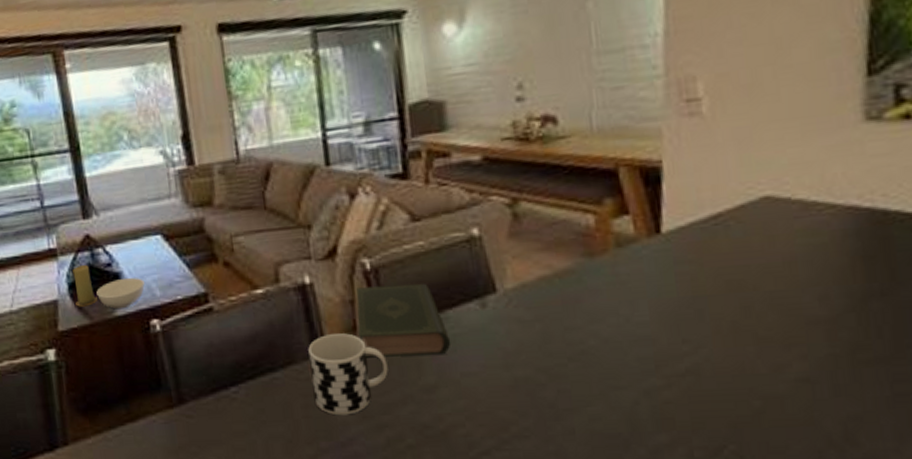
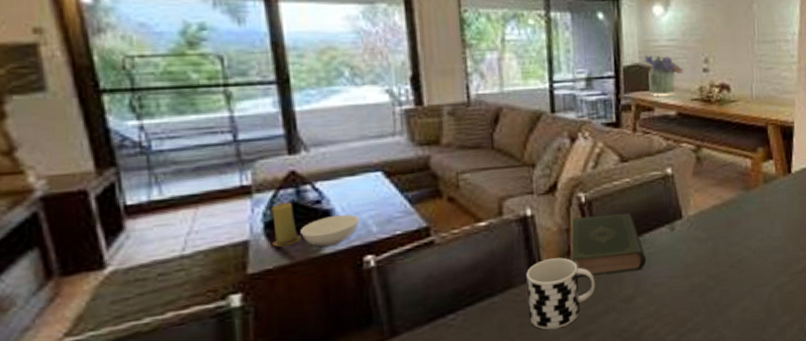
flower bouquet: none [435,86,488,138] -> present [645,54,683,96]

